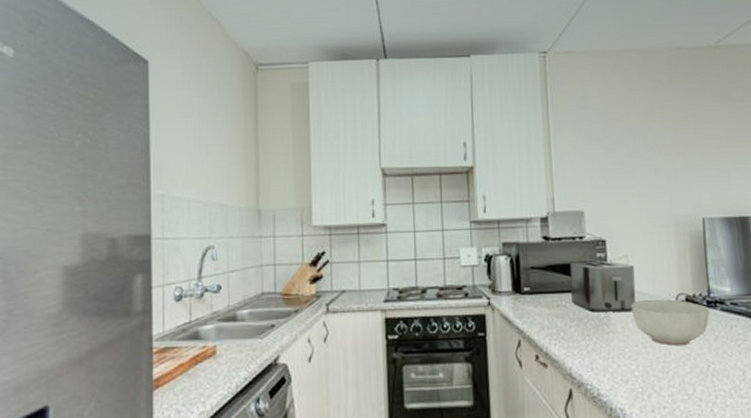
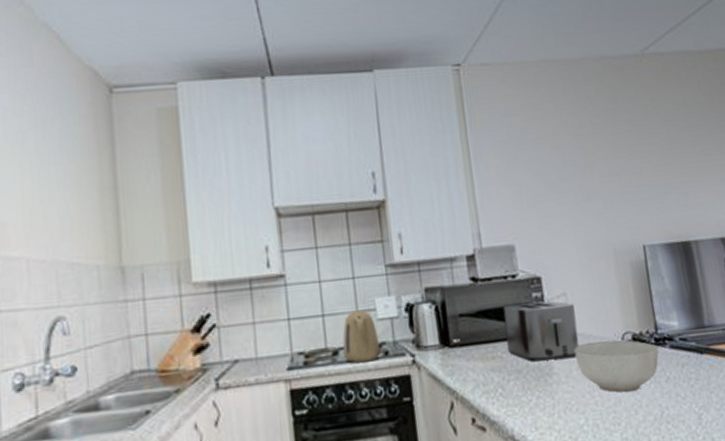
kettle: none [430,257,462,301] -> present [342,309,381,364]

